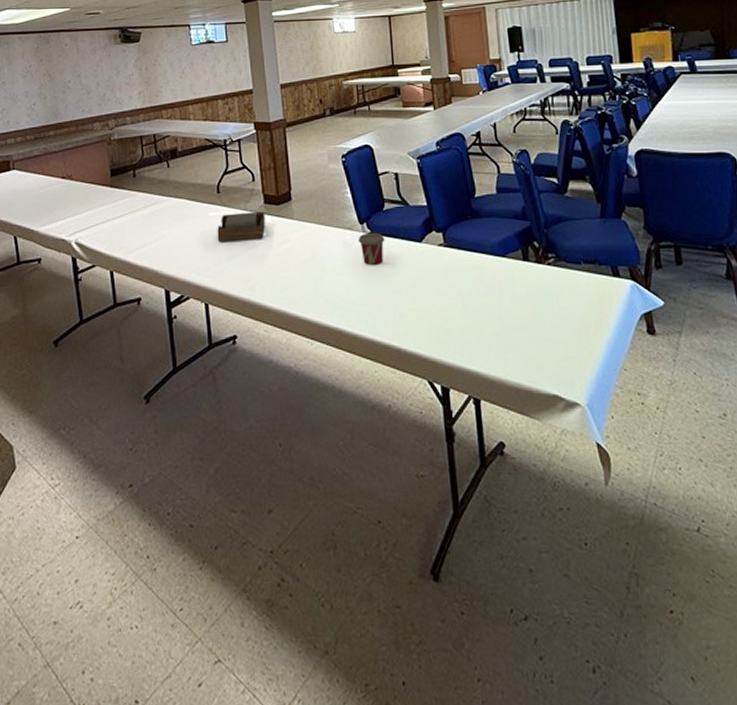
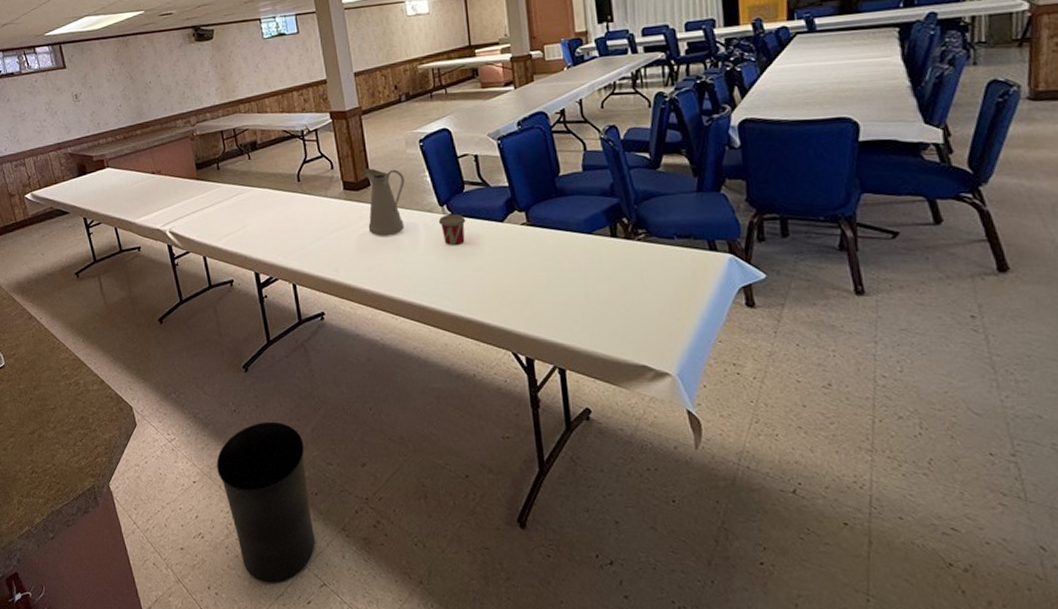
waste bin: none [105,461,211,662] -> present [216,421,315,583]
napkin holder: present [217,211,266,243] -> none [300,197,347,228]
pitcher: none [284,182,326,254] -> present [362,168,405,236]

